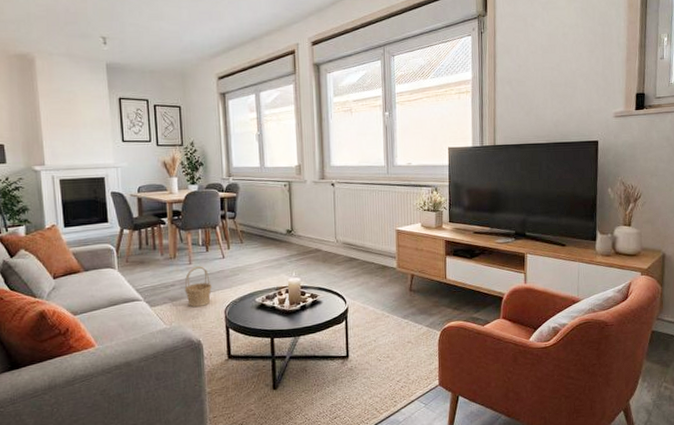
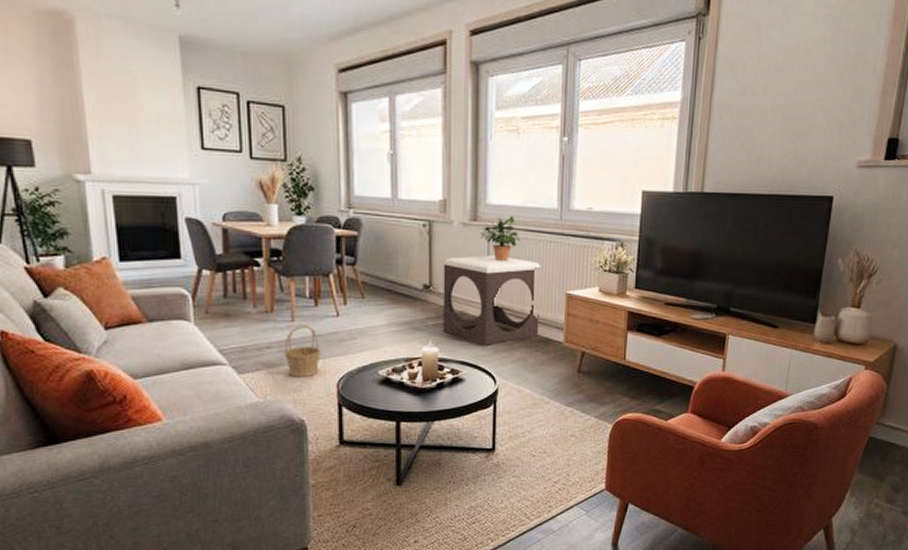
footstool: none [301,204,377,274] -> present [443,255,542,345]
potted plant: none [328,173,359,209] -> present [481,216,521,262]

